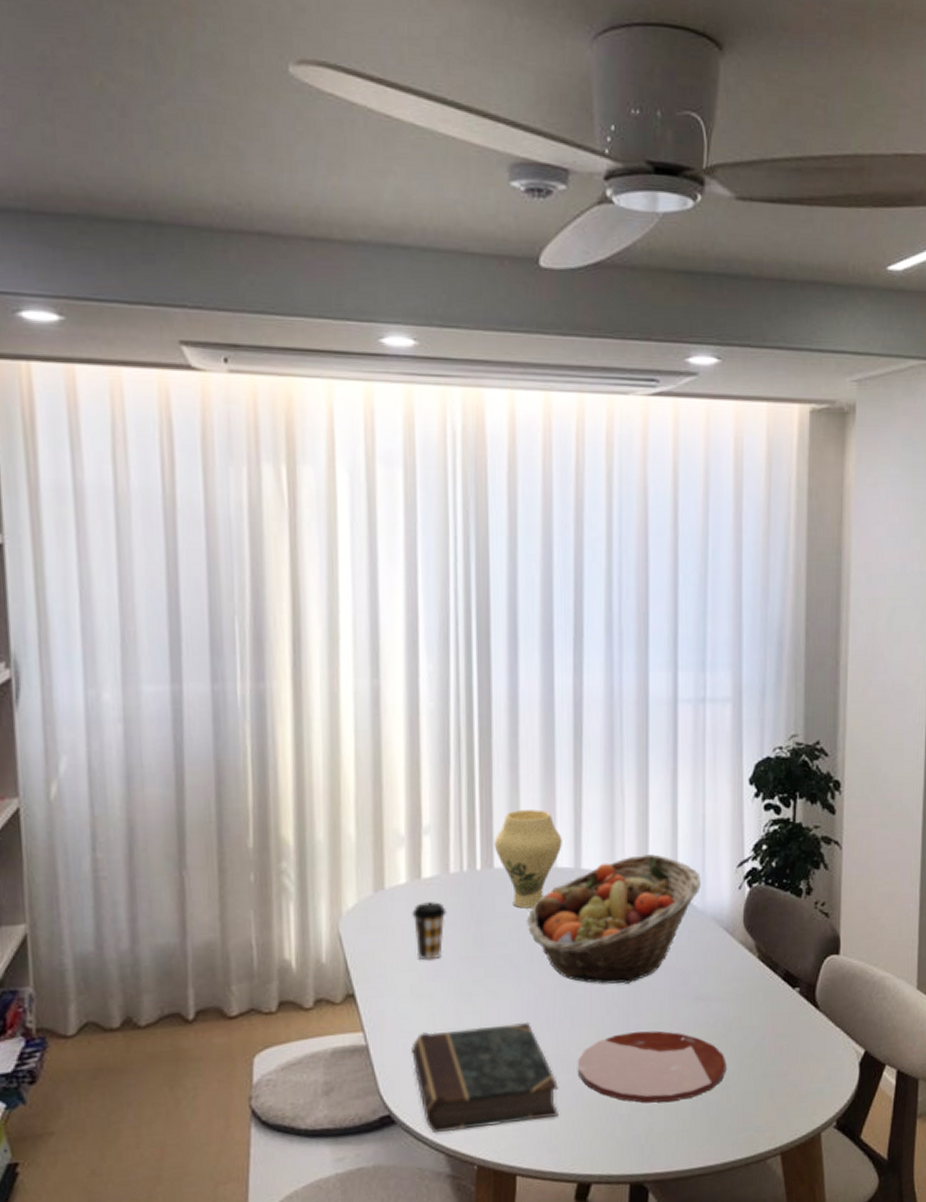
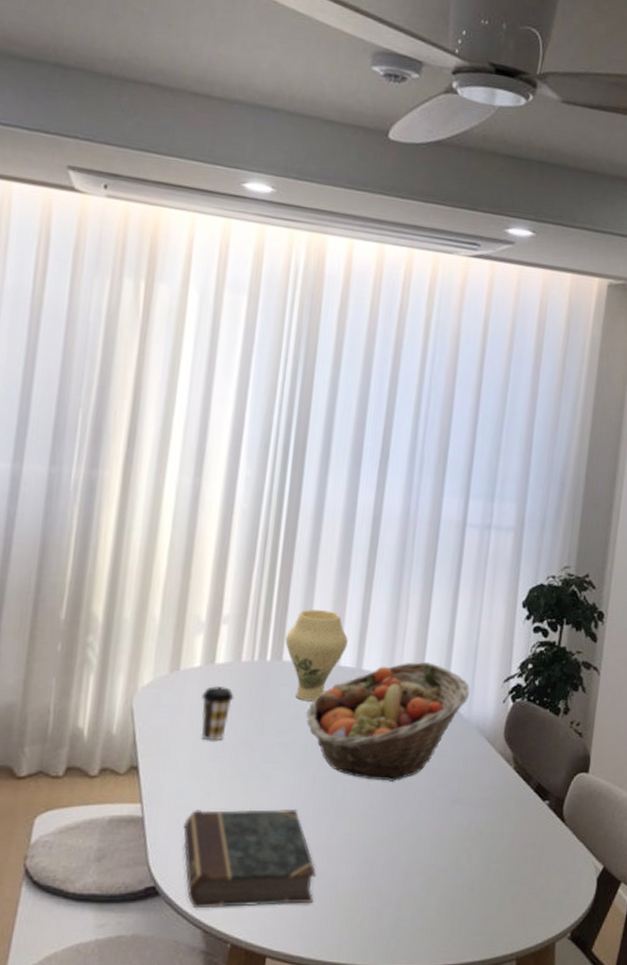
plate: present [578,1030,727,1103] -> none [336,827,475,899]

